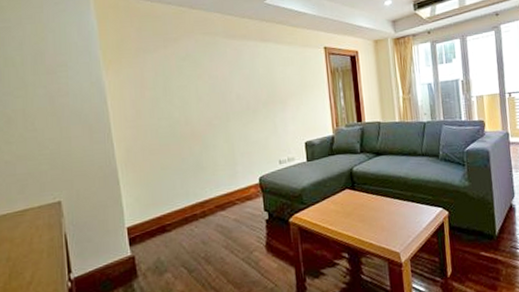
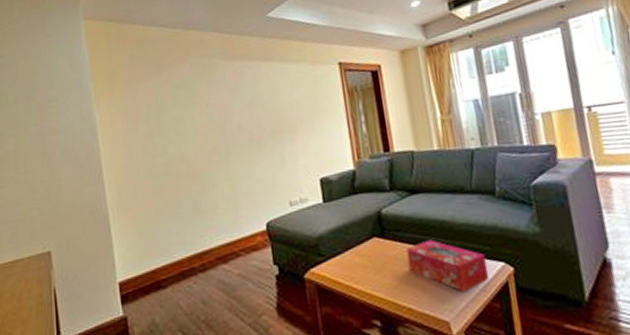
tissue box: none [371,191,431,231] -> present [406,239,490,292]

